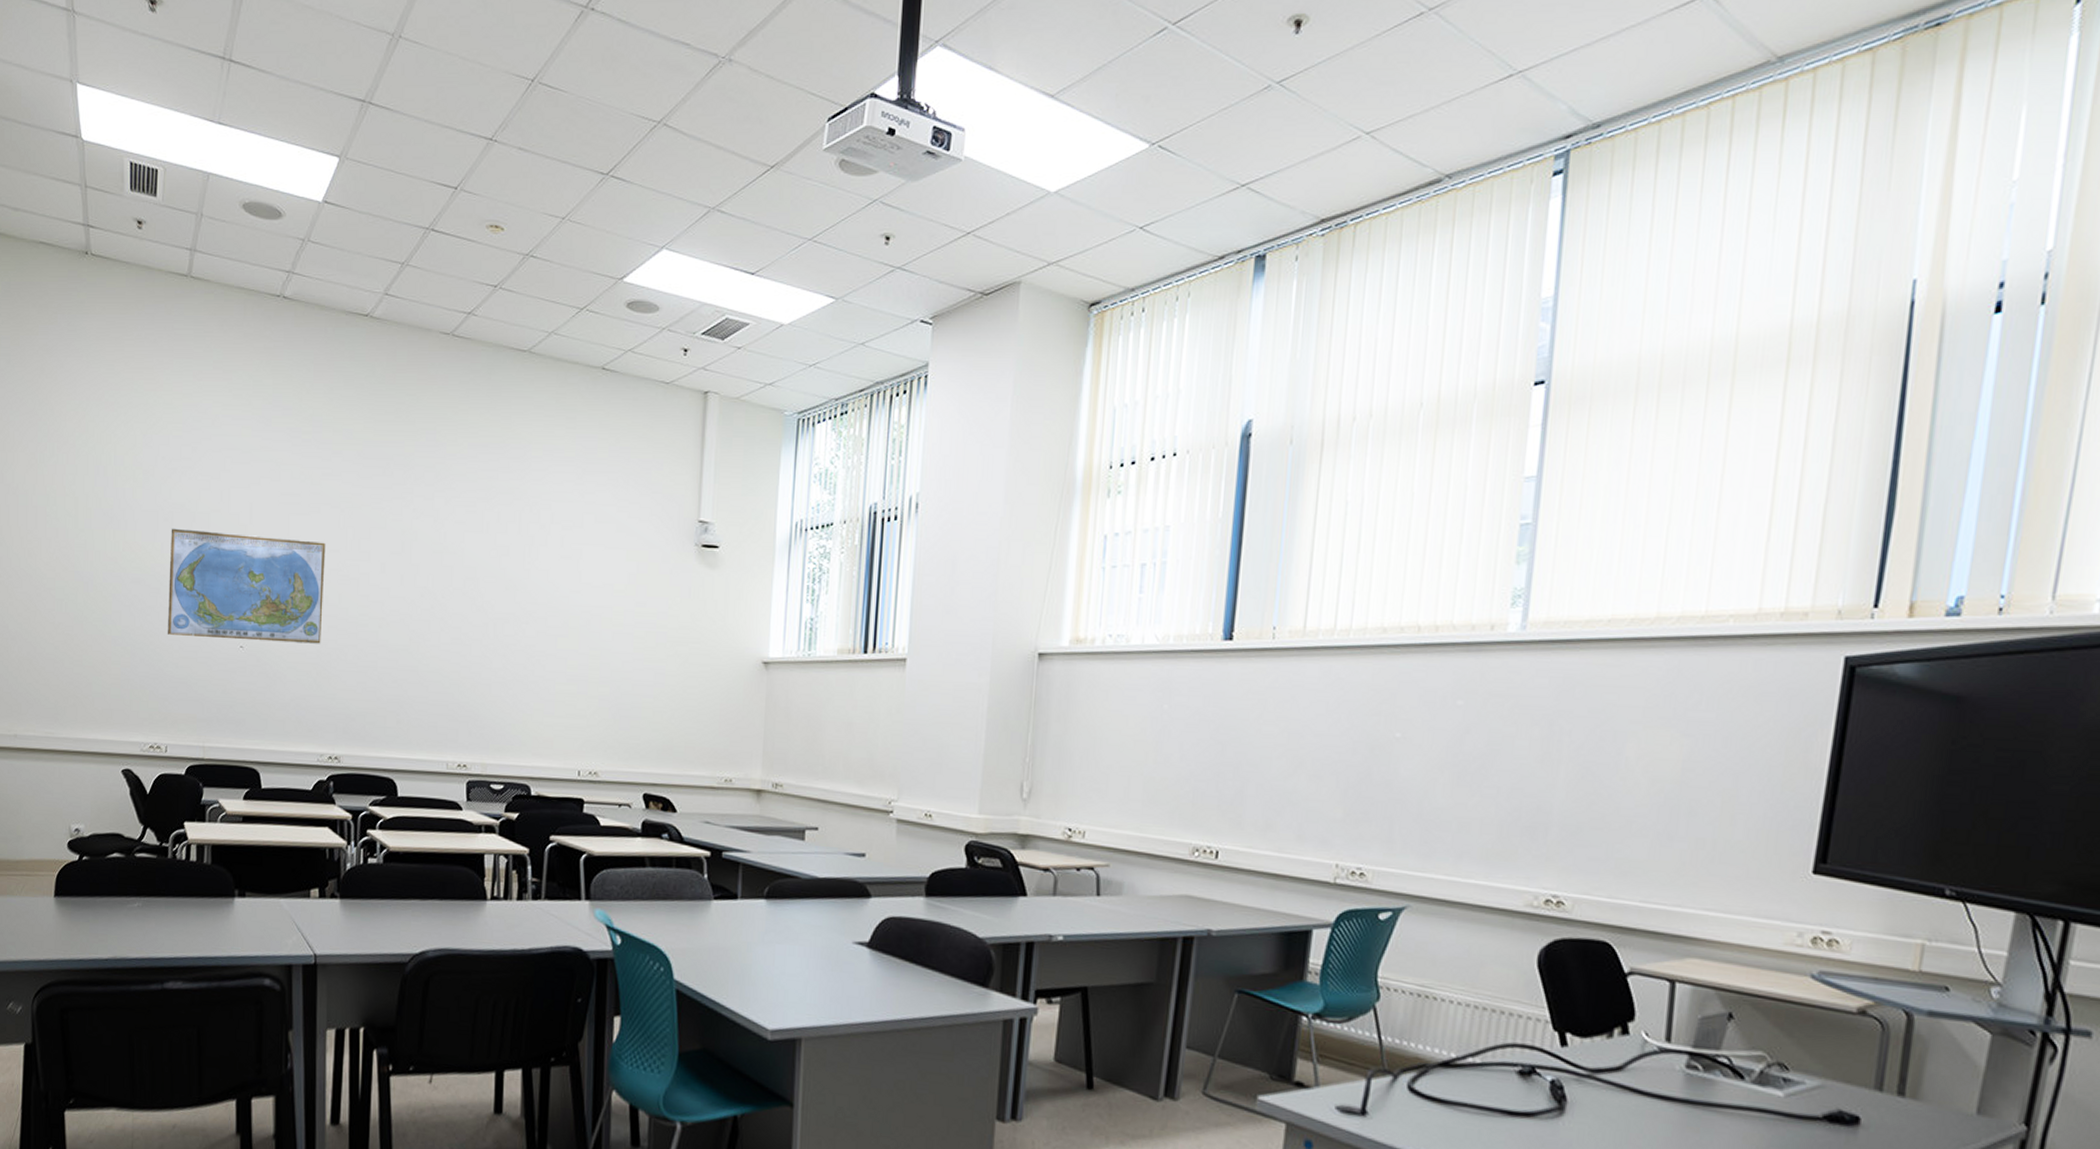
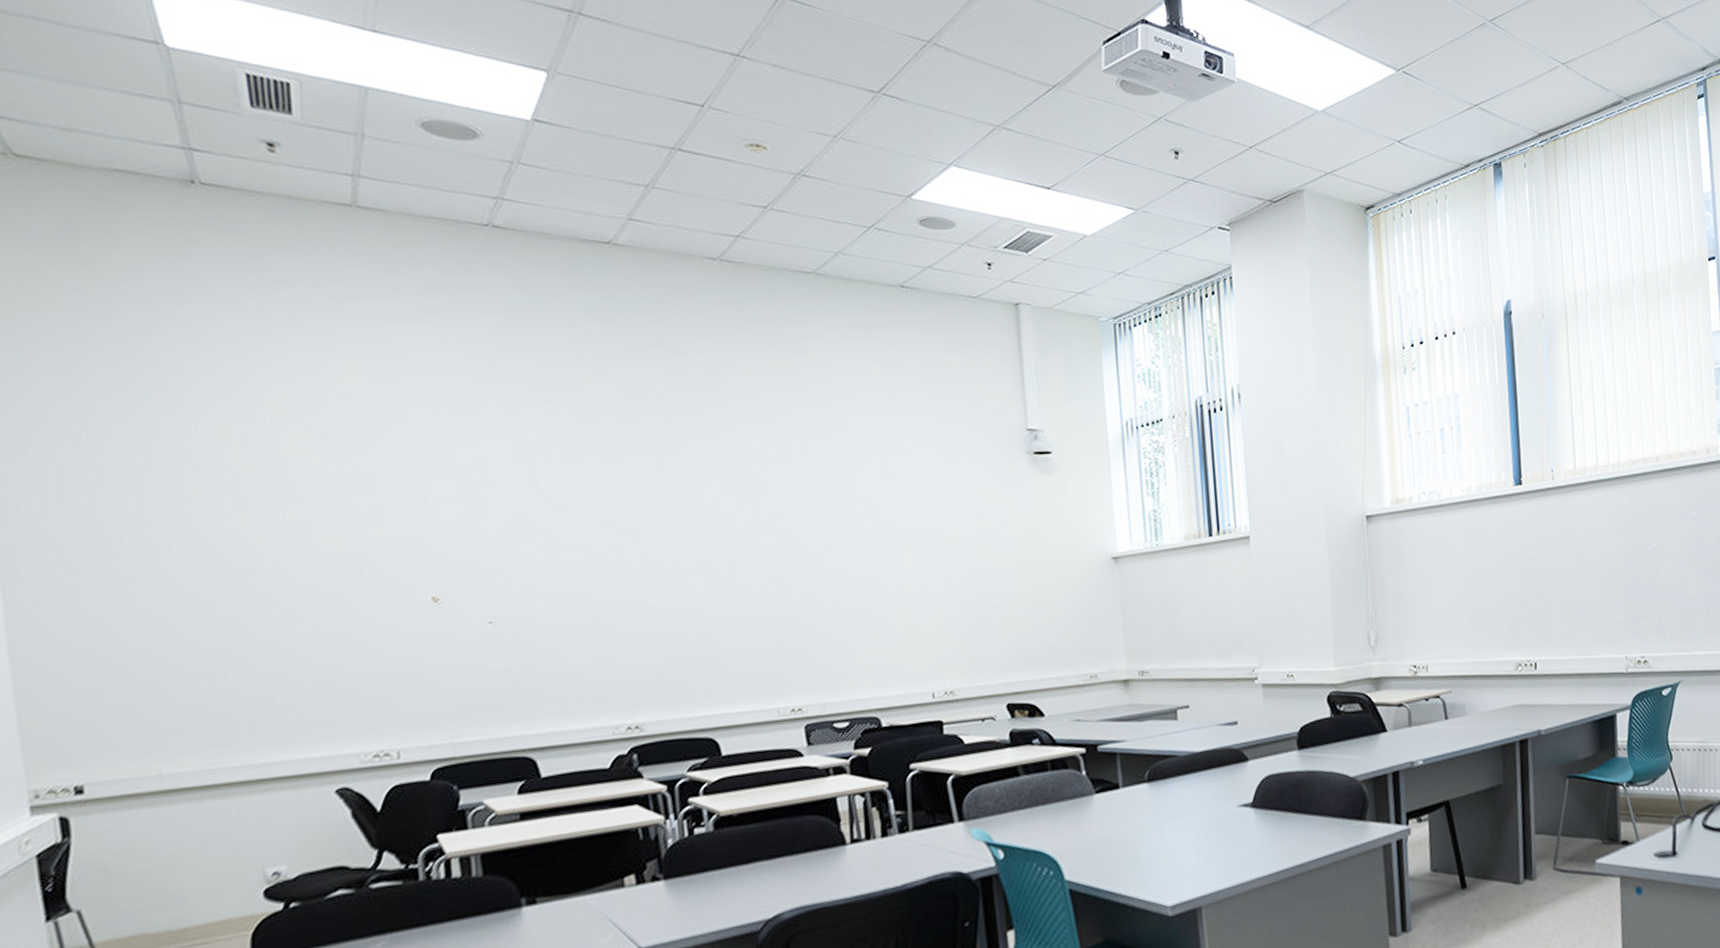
world map: present [167,528,326,644] -> none [369,493,599,622]

